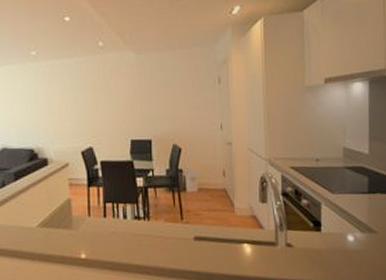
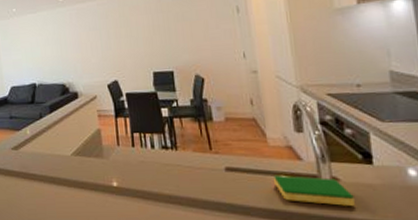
dish sponge: none [237,243,303,269] -> present [274,175,355,206]

